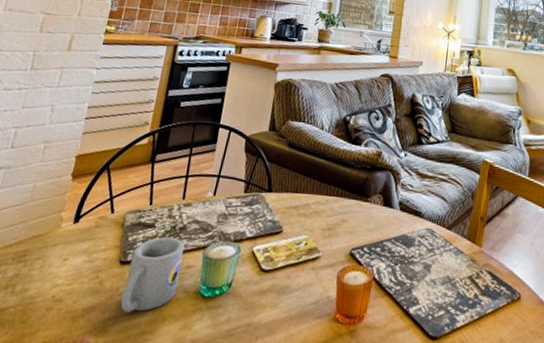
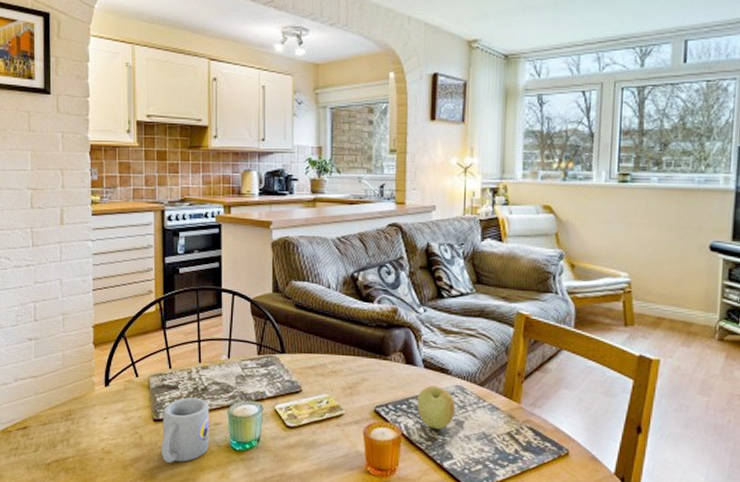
apple: none [390,228,425,274] -> present [417,385,456,430]

